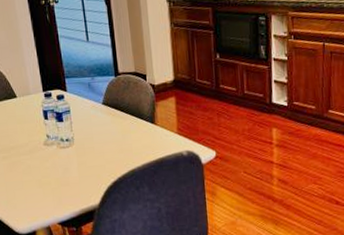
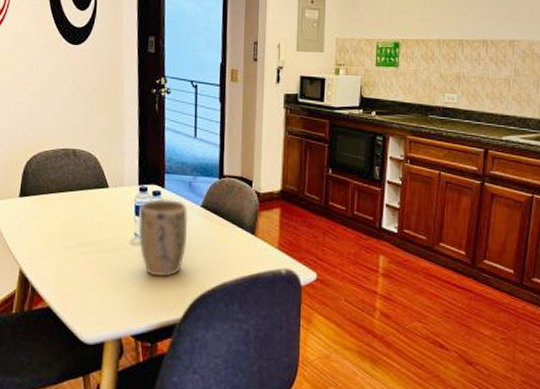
plant pot: none [46,100,95,171] -> present [138,198,189,277]

